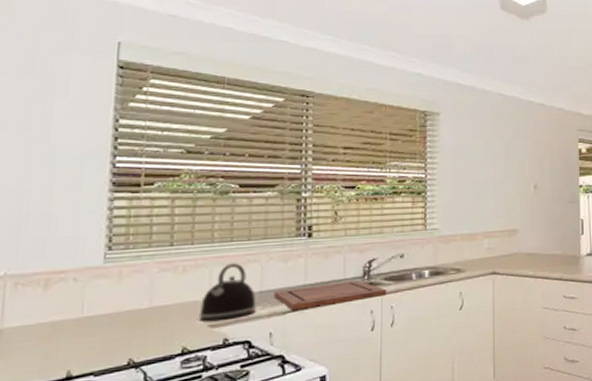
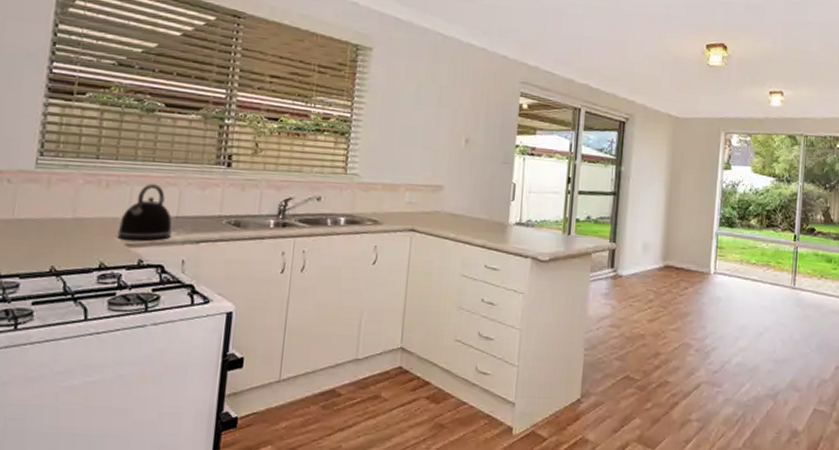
cutting board: present [274,280,387,311] -> none [189,217,300,242]

